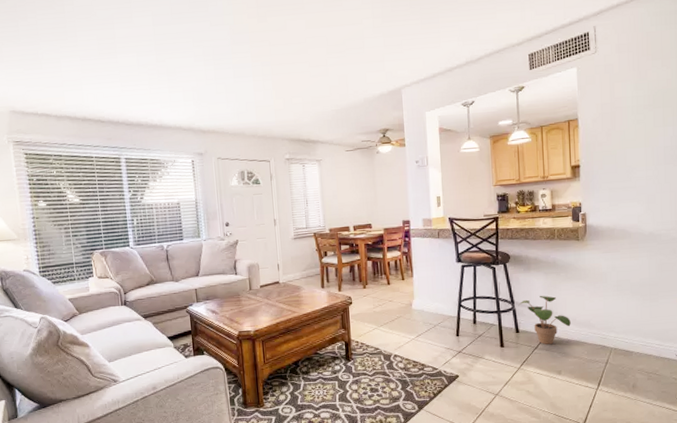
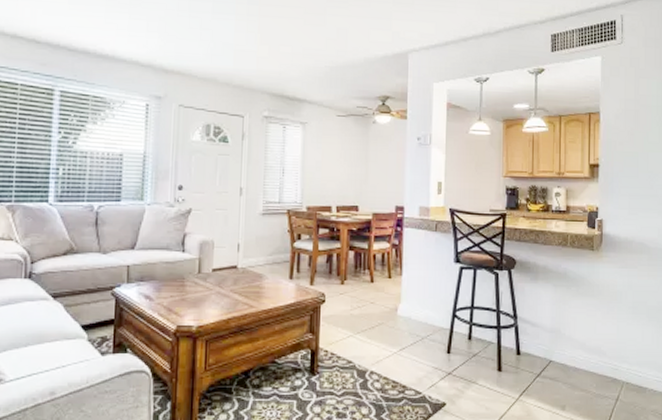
potted plant: present [518,295,571,345] -> none [521,311,580,372]

